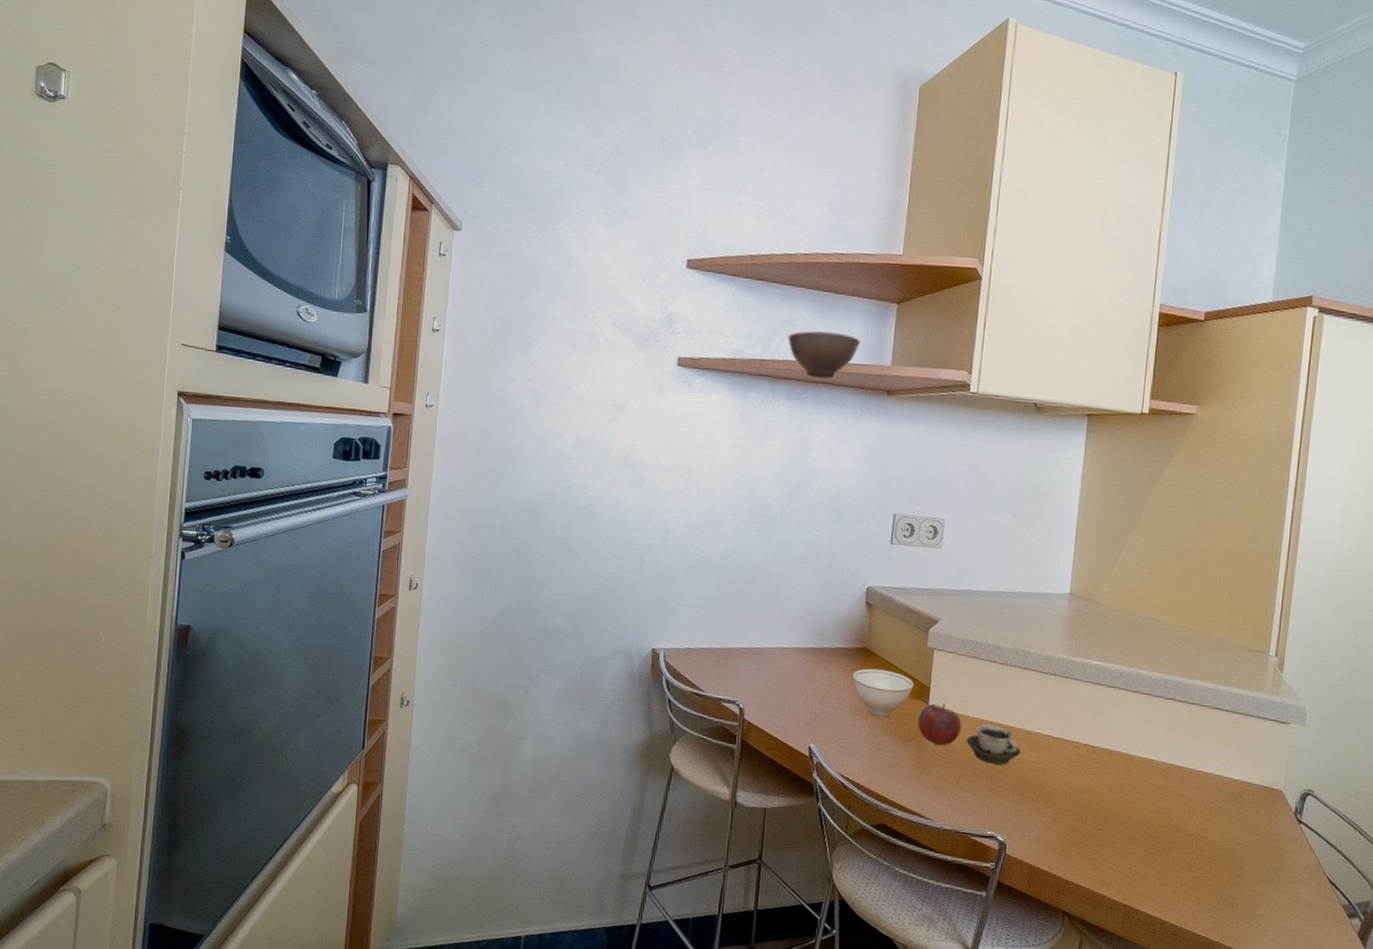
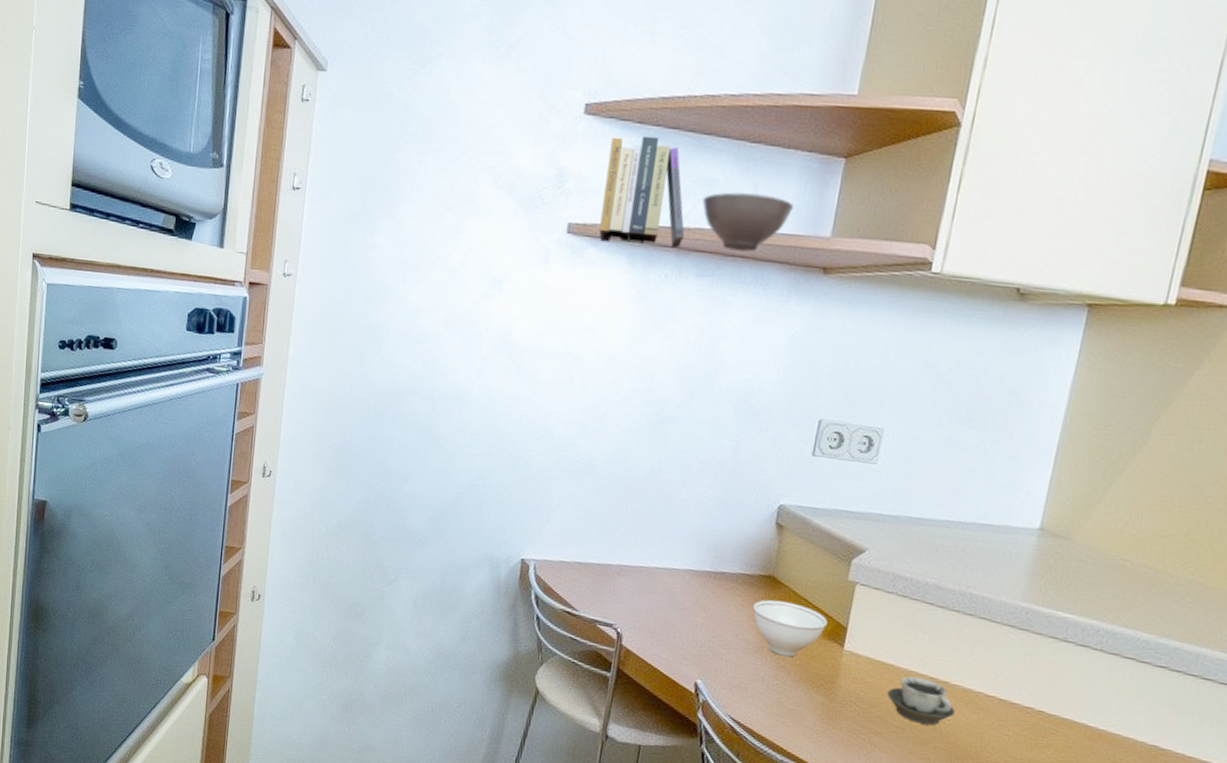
books: none [704,286,775,377] -> present [599,135,685,248]
fruit: present [918,704,962,746] -> none [828,647,884,697]

